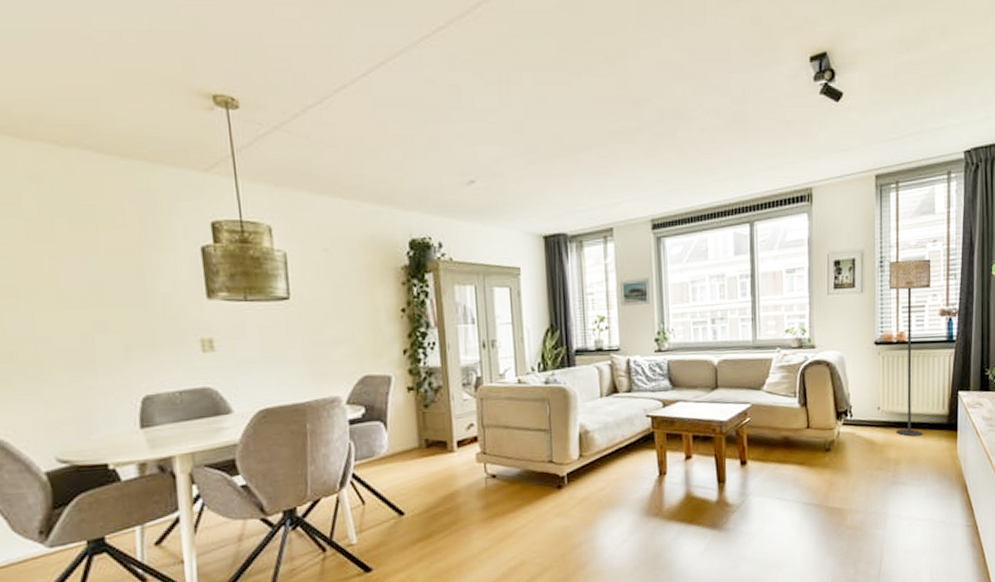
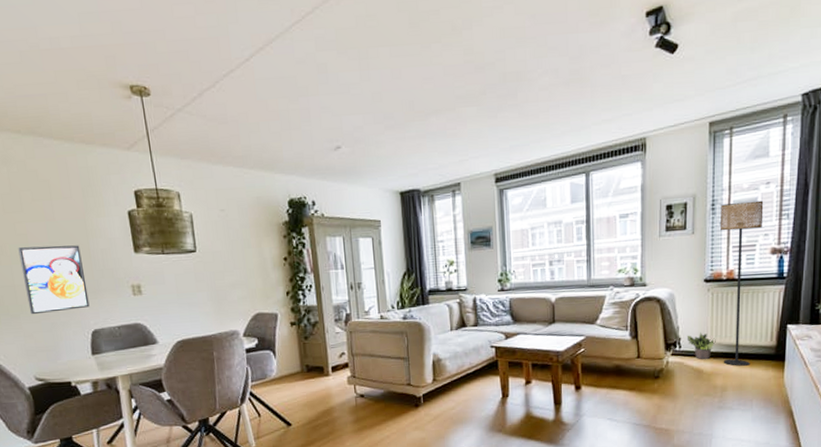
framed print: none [44,287,141,376] -> present [18,245,90,315]
potted plant: none [858,400,888,430] -> present [686,333,716,360]

